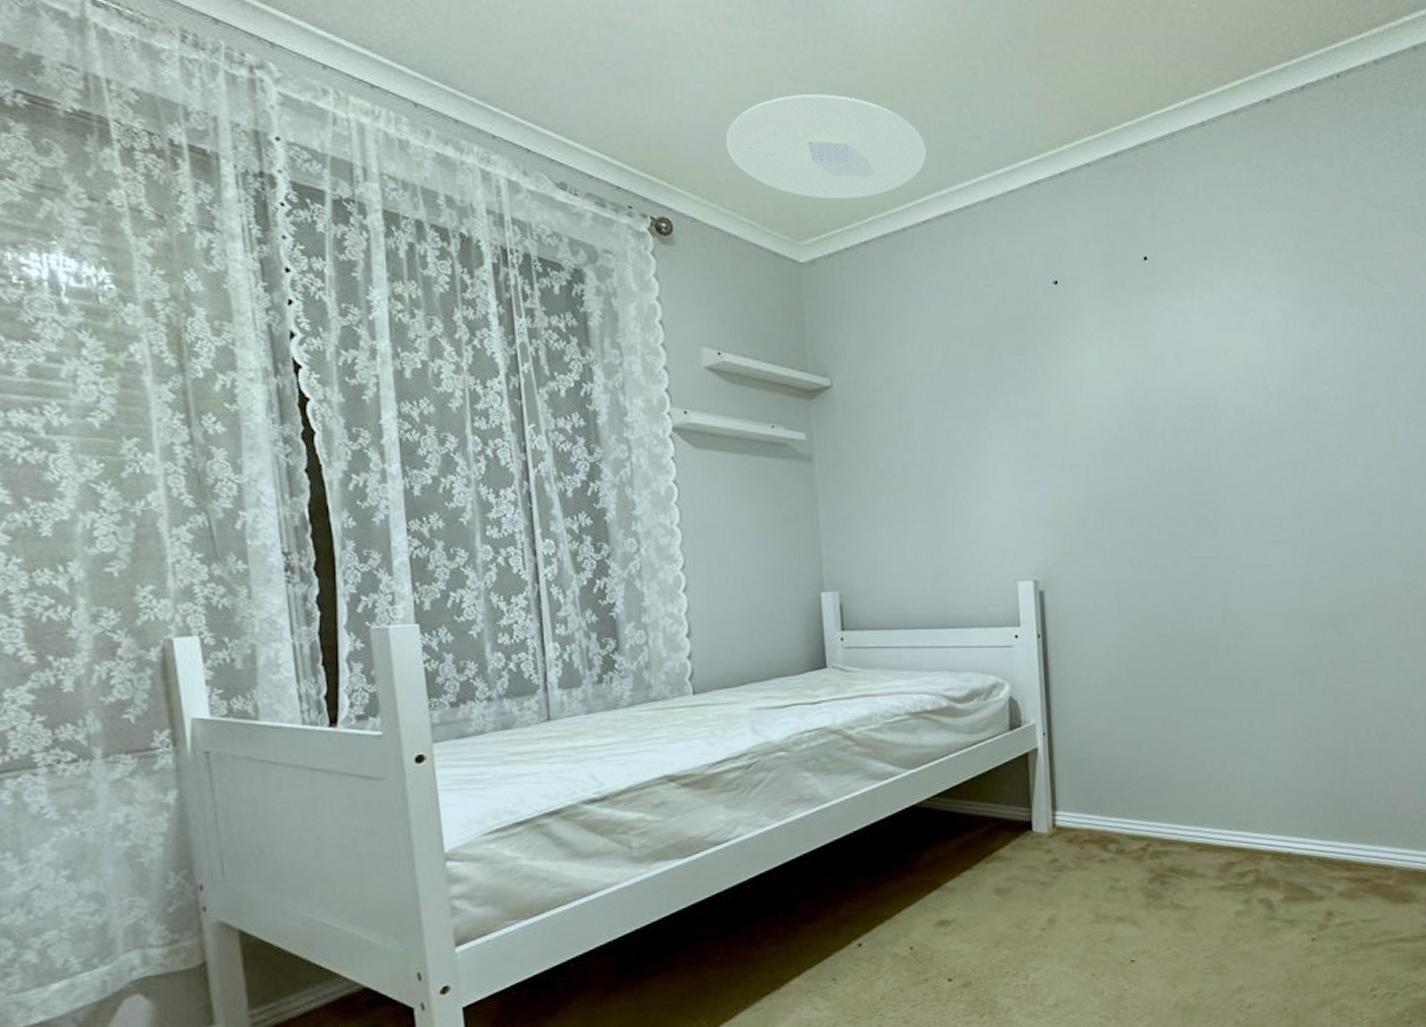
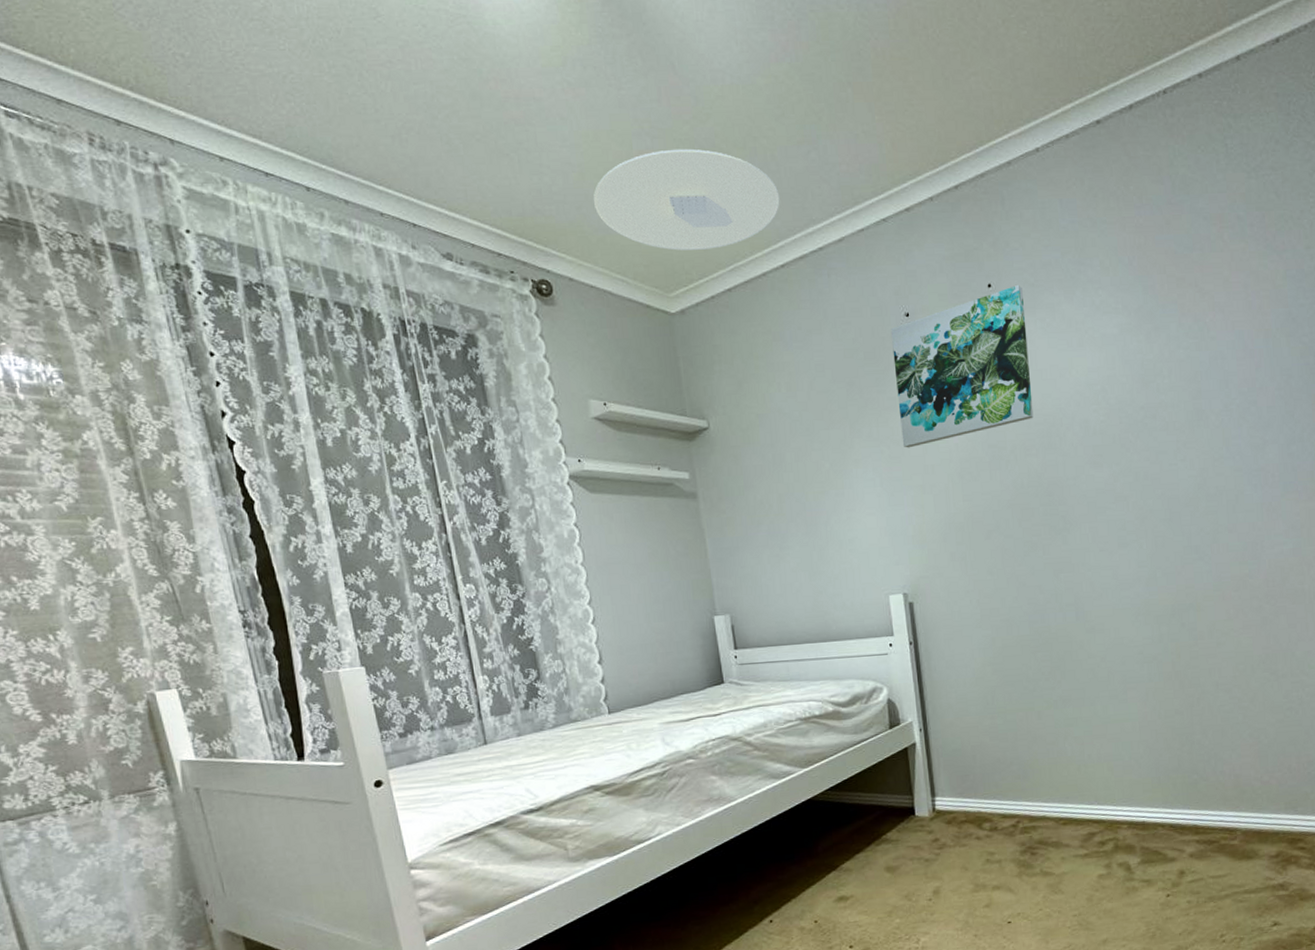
wall art: none [1036,259,1186,423] -> present [890,284,1034,448]

